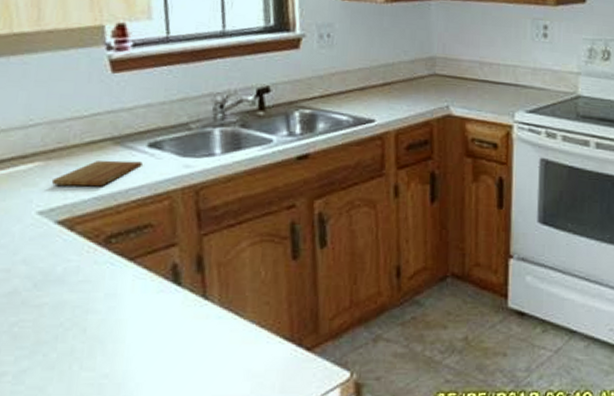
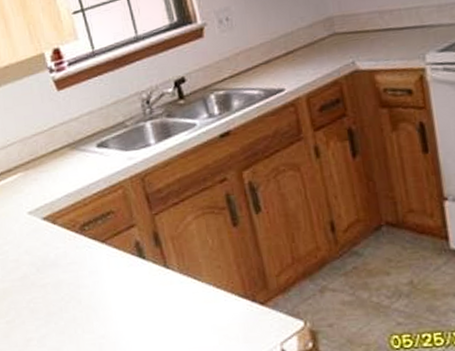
cutting board: present [51,160,143,187] -> none [32,160,96,190]

